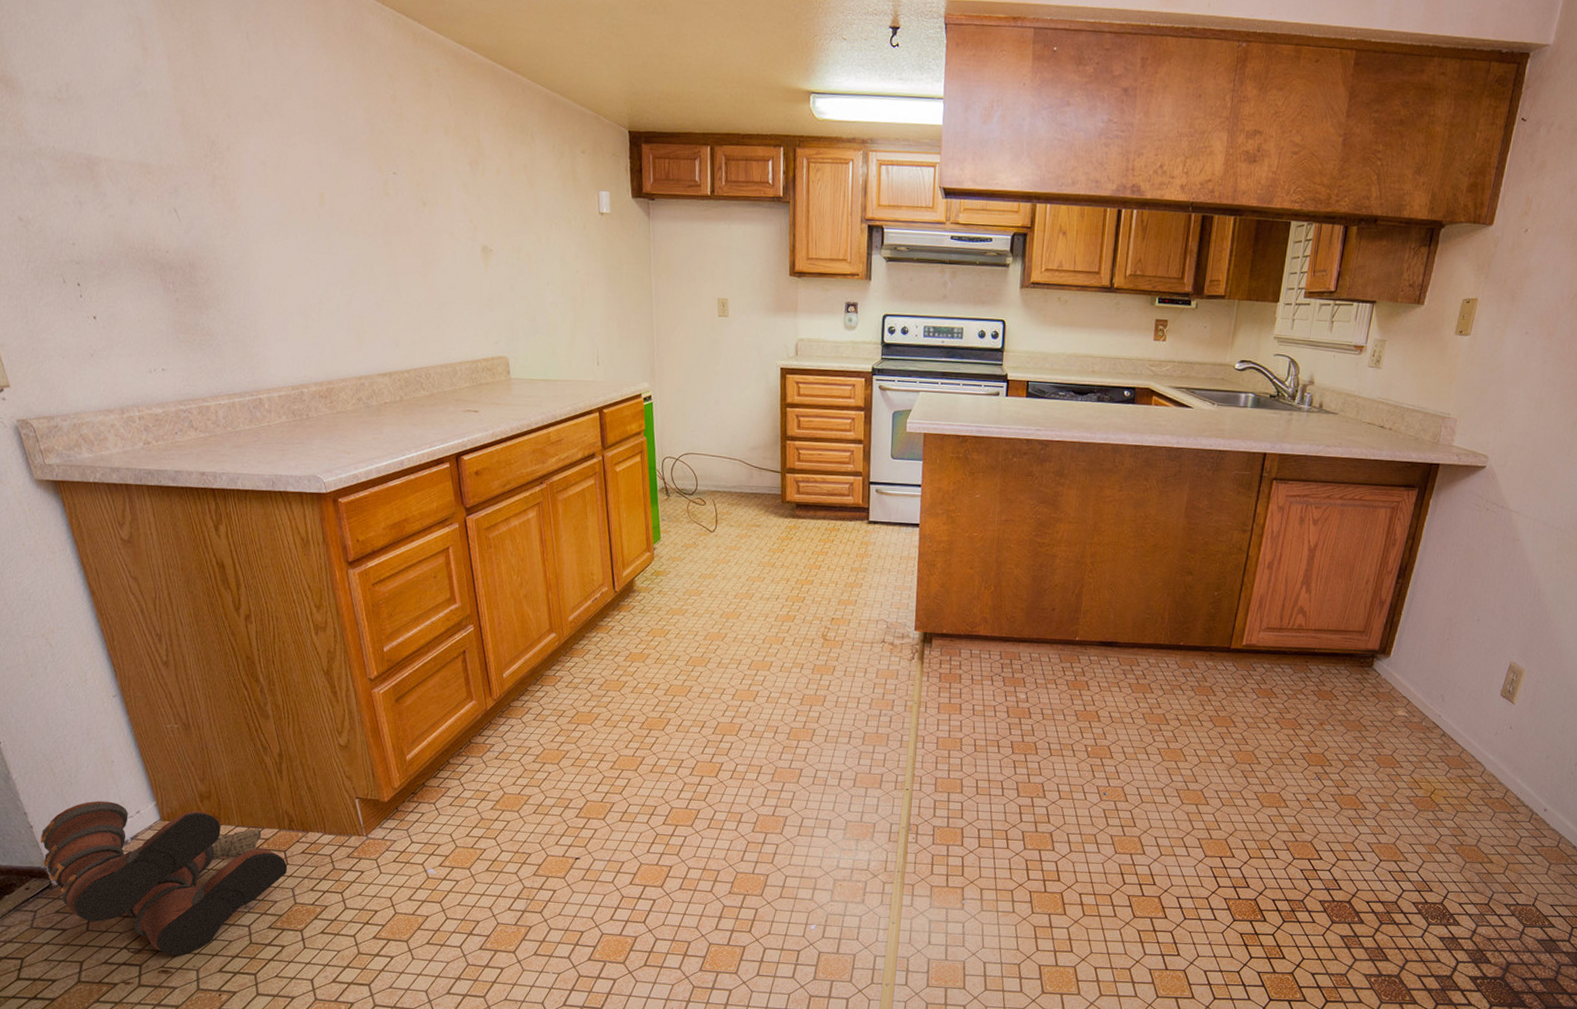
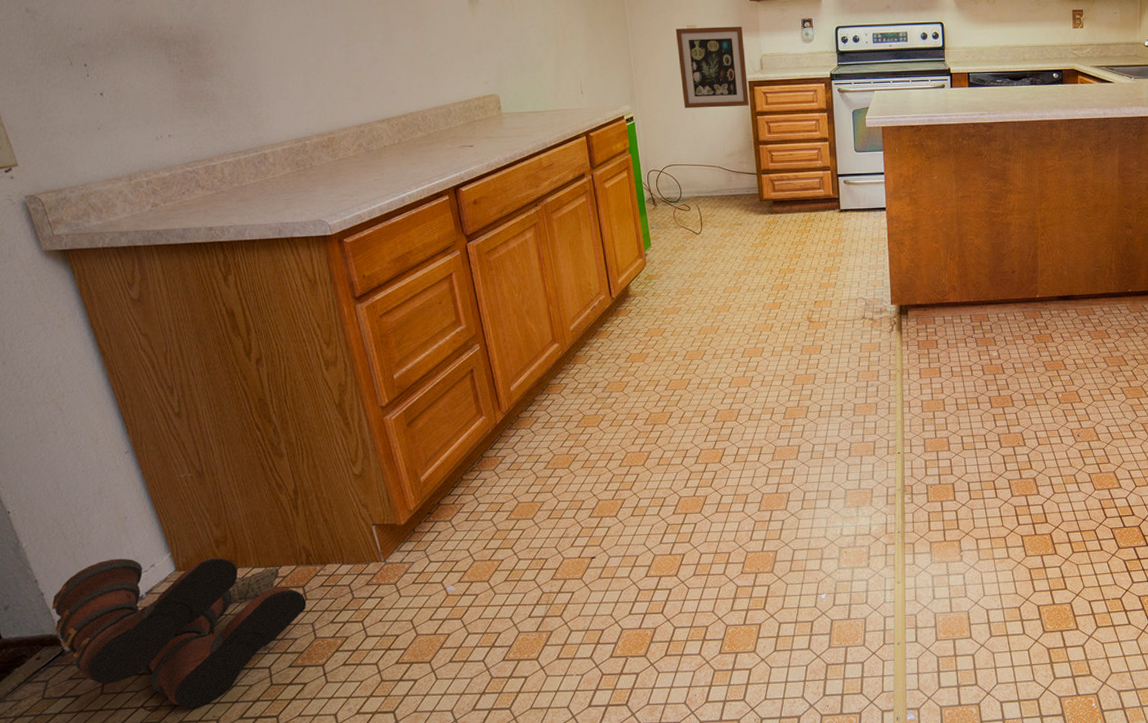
wall art: none [704,301,780,395] -> present [675,26,749,108]

